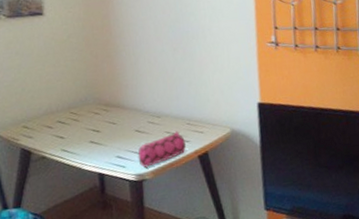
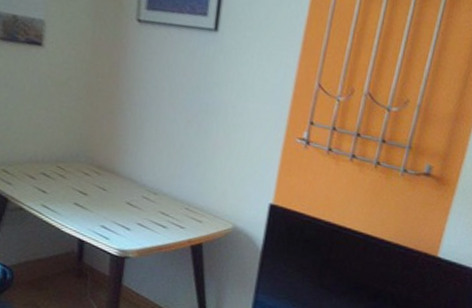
pencil case: present [138,131,187,168] -> none [124,214,181,245]

